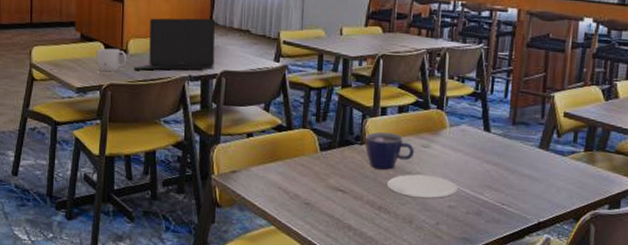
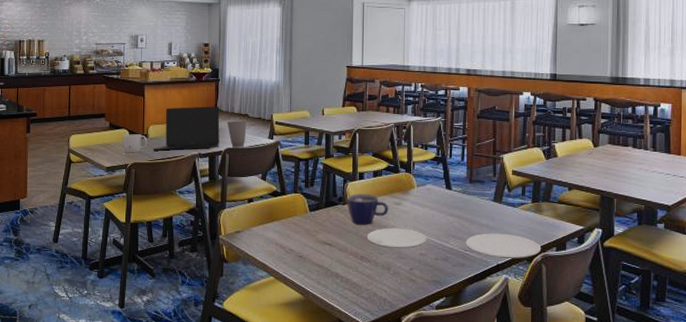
cup: none [224,37,248,72] -> present [227,120,247,149]
plate: none [502,185,592,217] -> present [465,233,542,259]

